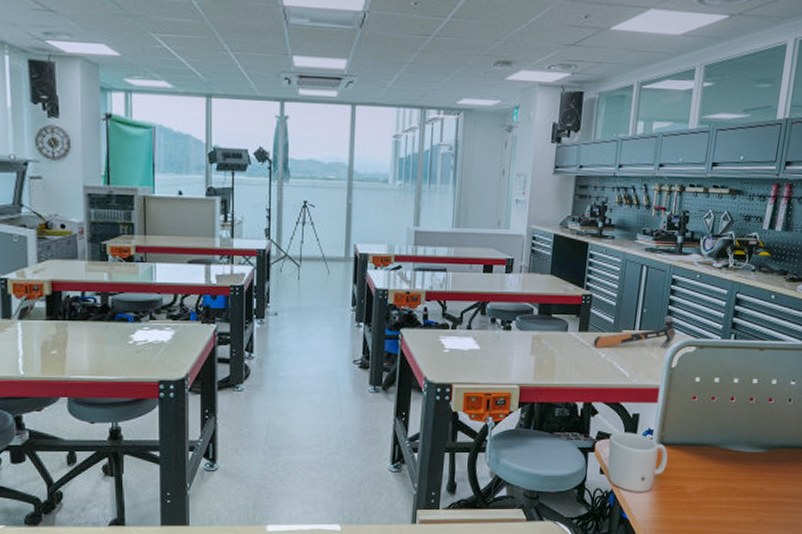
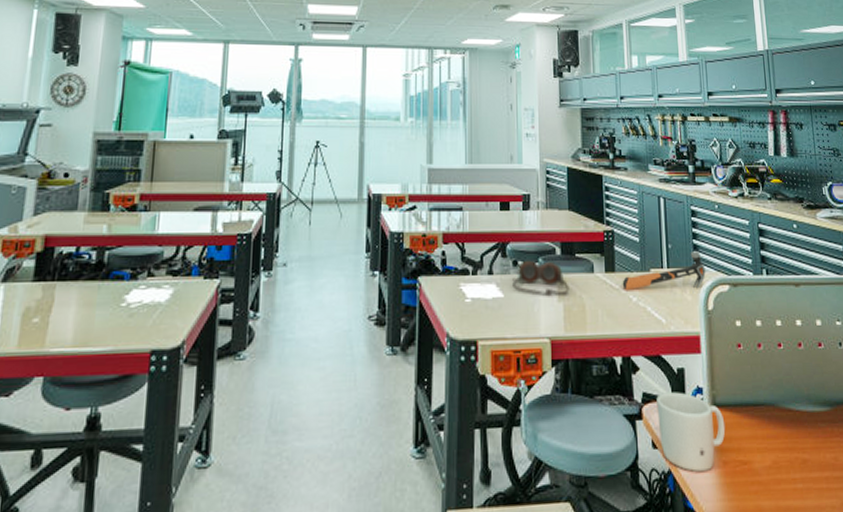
goggles: none [489,318,543,351] -> present [512,260,569,297]

